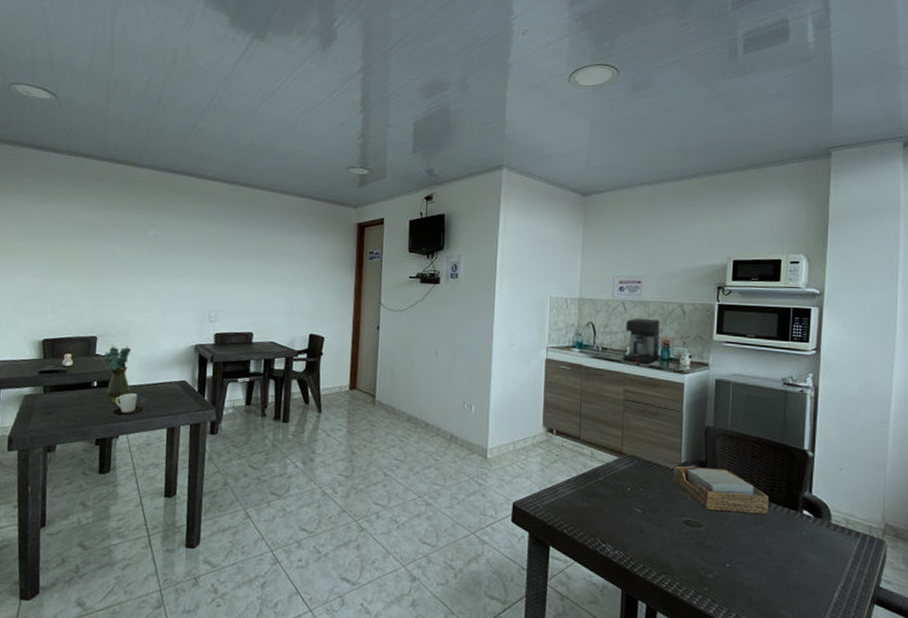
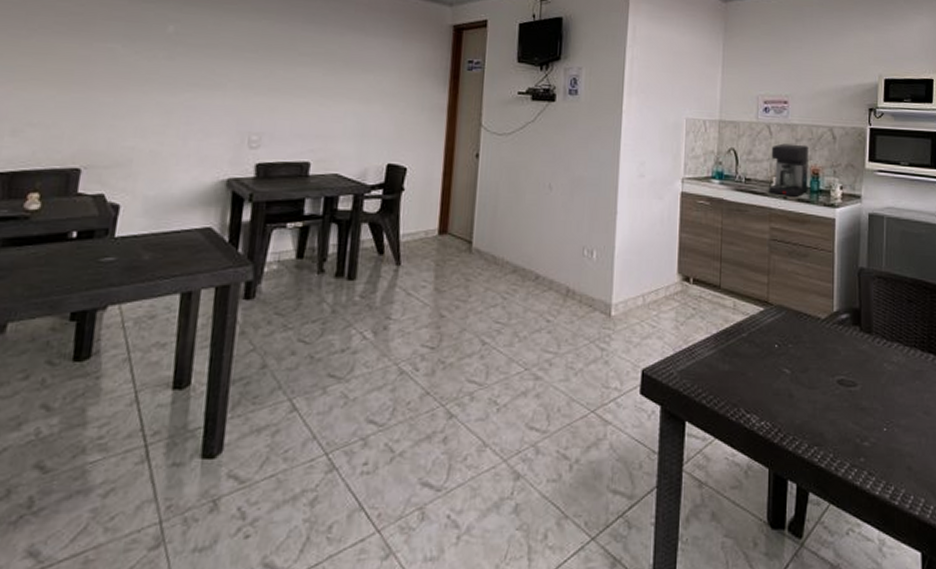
vase: present [103,345,132,404] -> none [88,180,133,261]
cup: present [112,393,144,415] -> none [98,246,147,277]
napkin holder: present [673,466,768,514] -> none [825,316,926,367]

